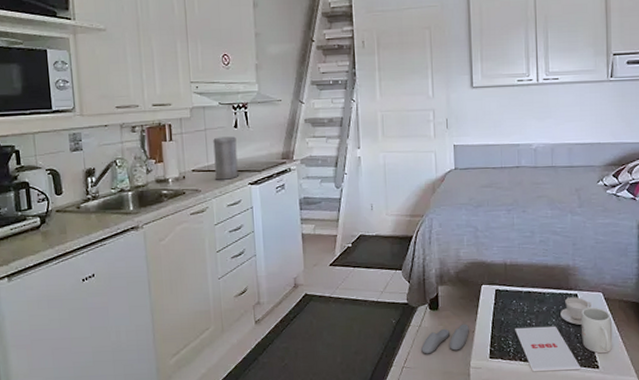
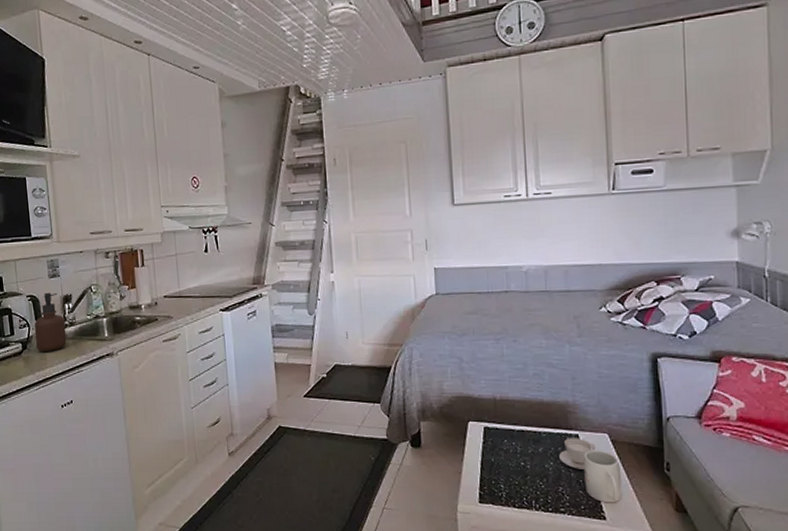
soap dispenser: none [53,166,89,227] -> present [34,292,67,353]
canister: present [213,136,239,180] -> none [184,261,210,306]
slippers: present [421,324,469,354] -> none [403,464,456,495]
magazine: present [515,326,581,372] -> none [507,469,585,521]

